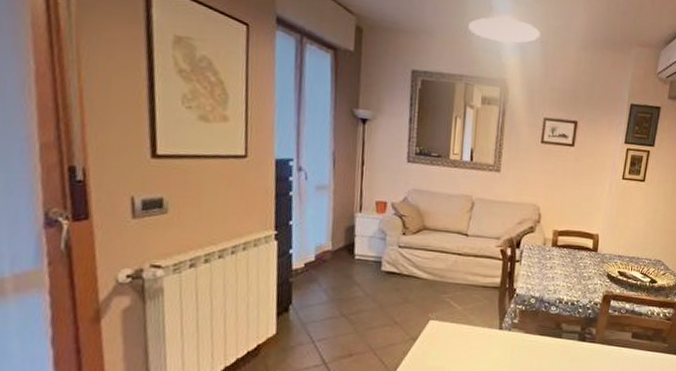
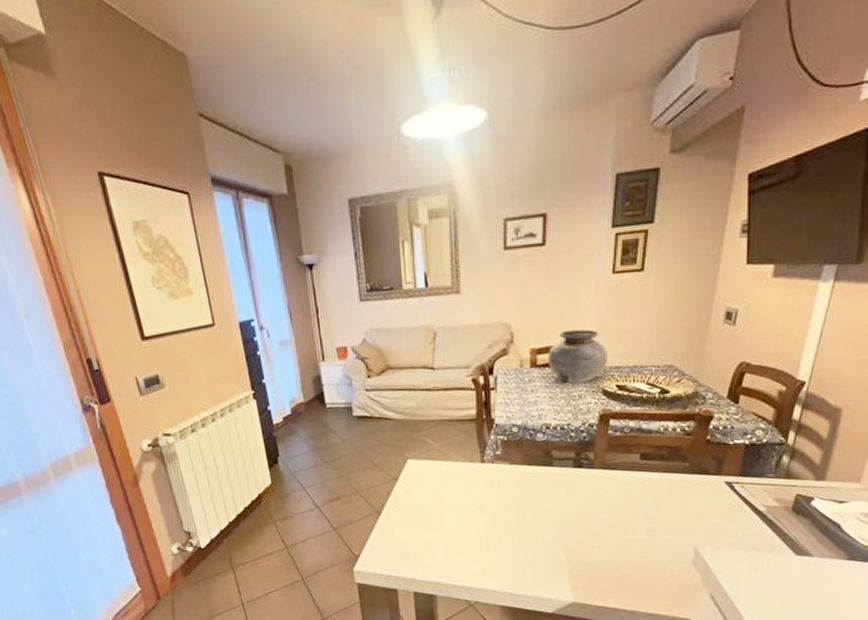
vase: none [566,219,614,266] -> present [547,329,607,384]

